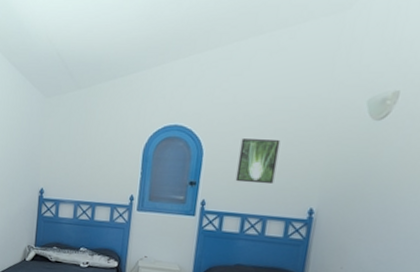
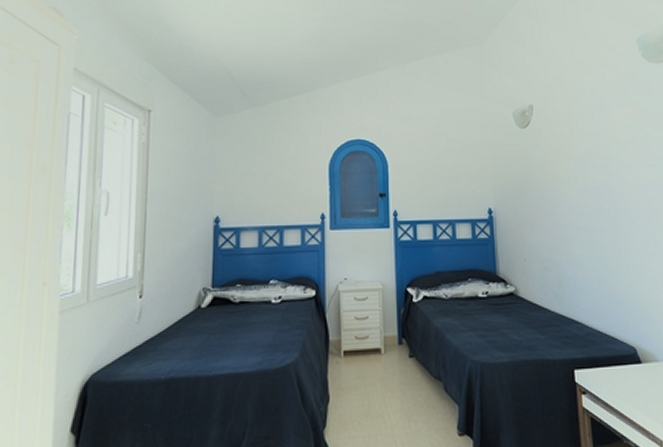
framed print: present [235,139,281,185] -> none [420,149,455,190]

